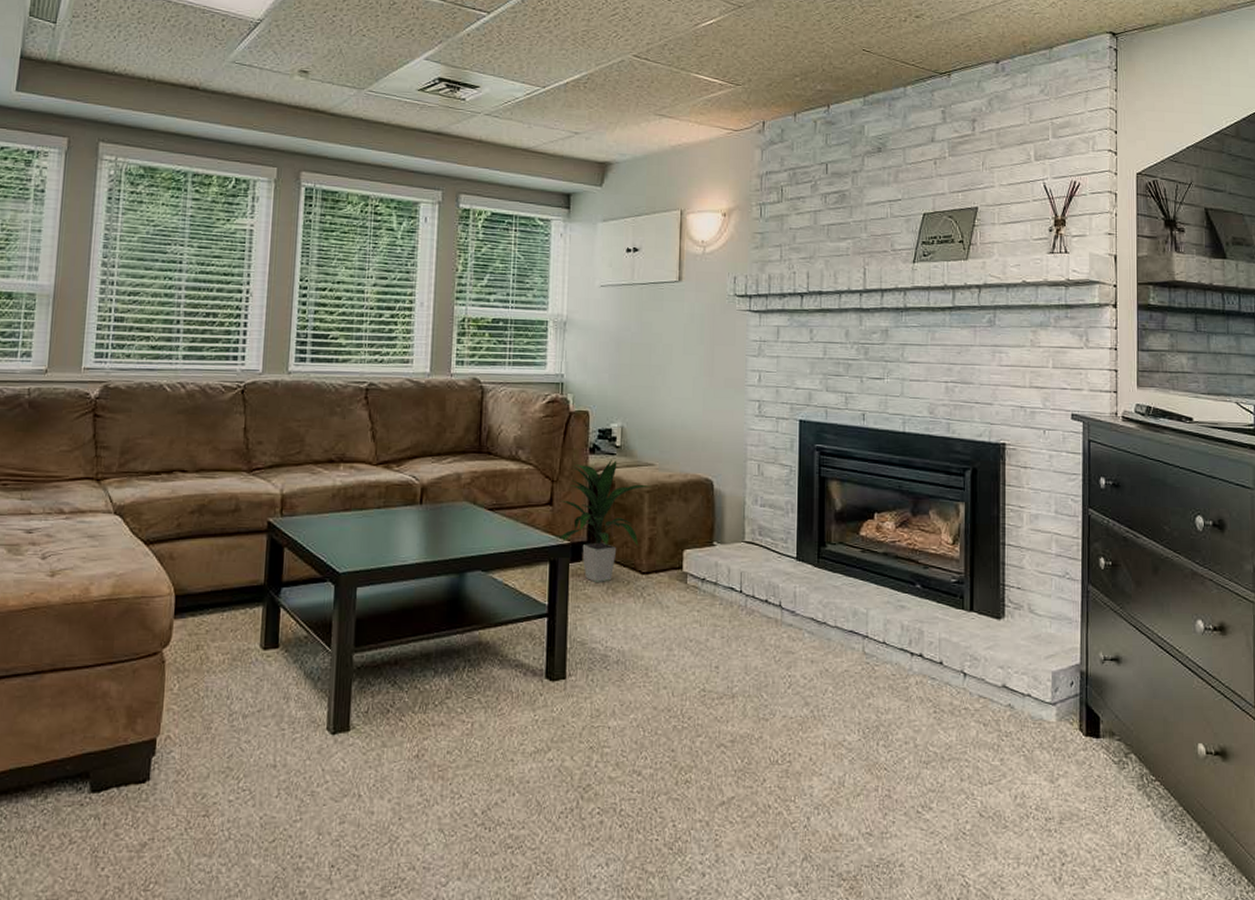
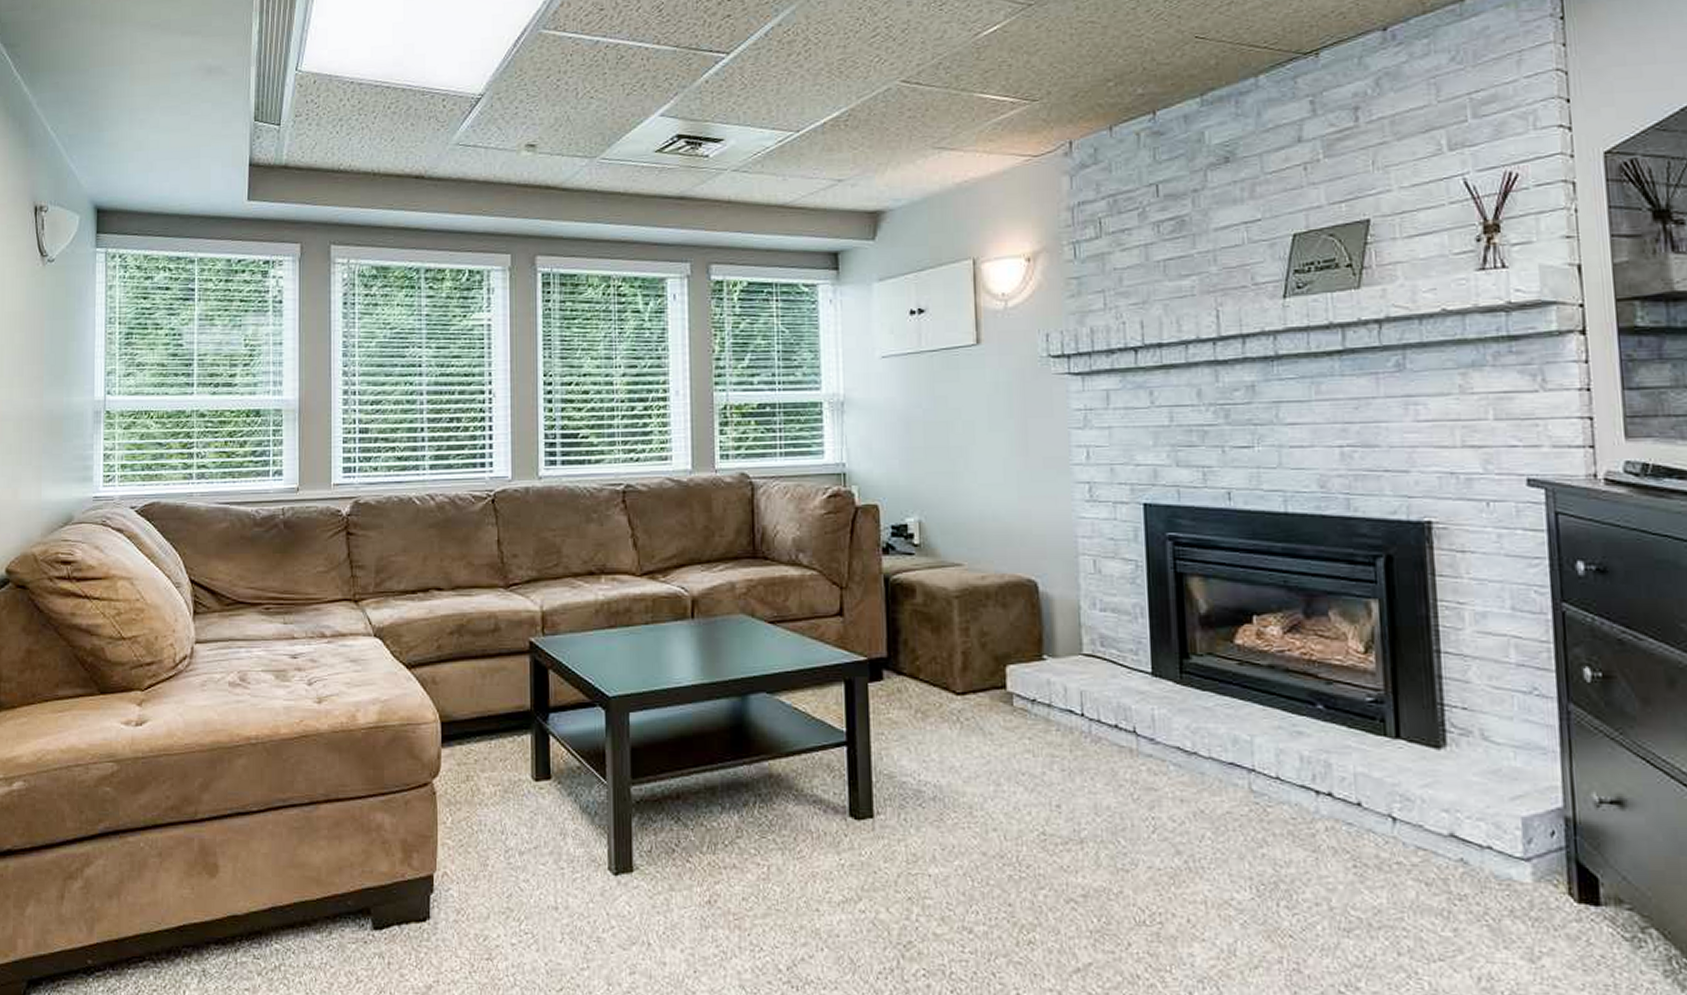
indoor plant: present [557,459,651,582] -> none [851,559,961,705]

